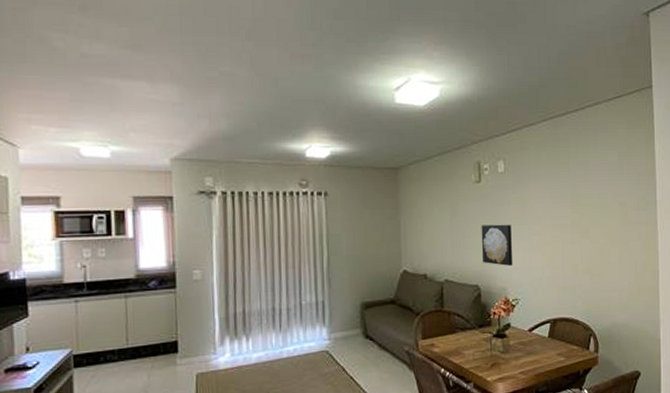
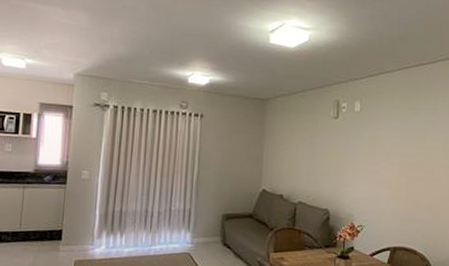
wall art: present [481,224,513,266] -> none [333,156,362,195]

